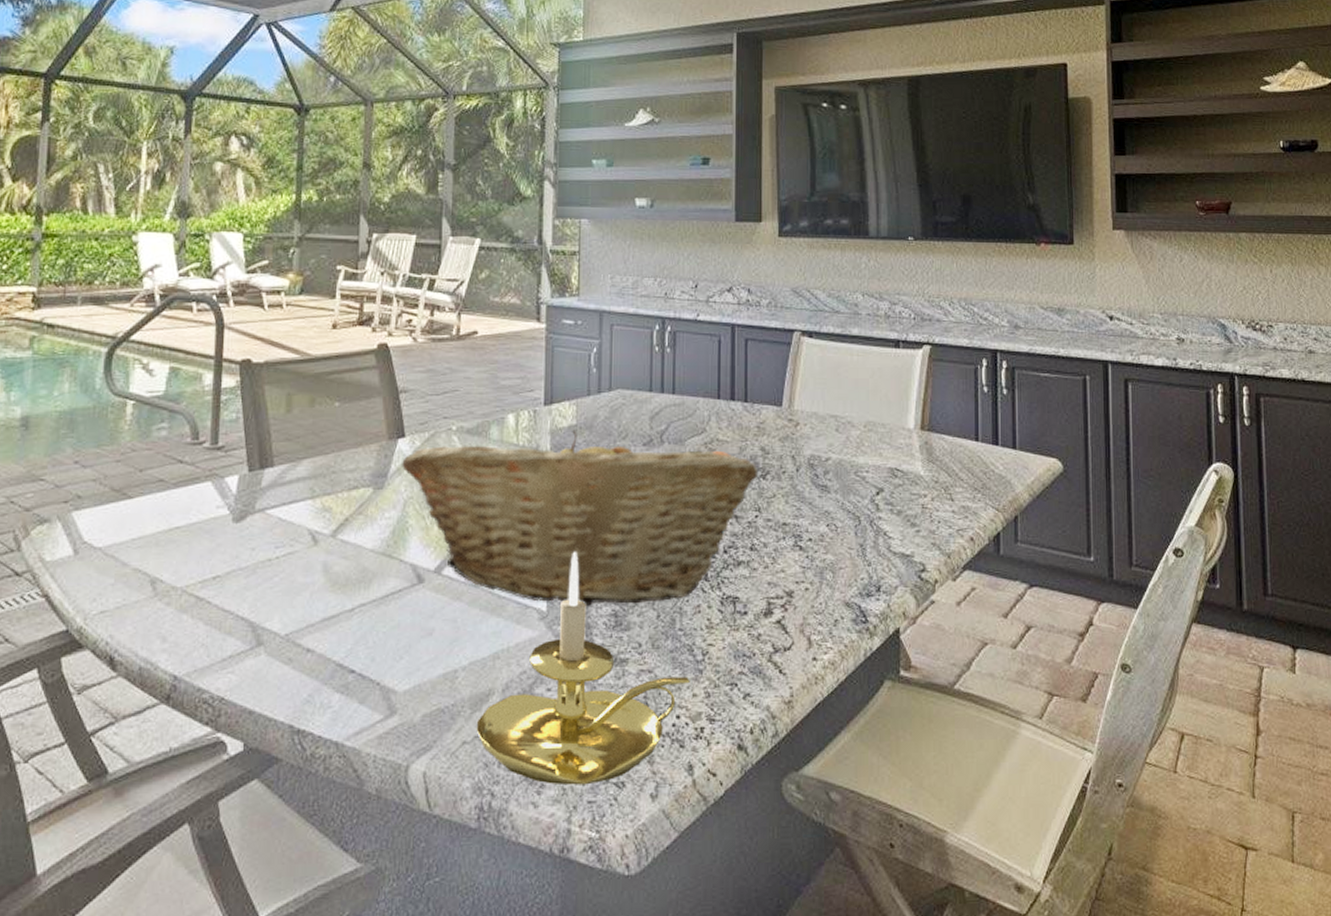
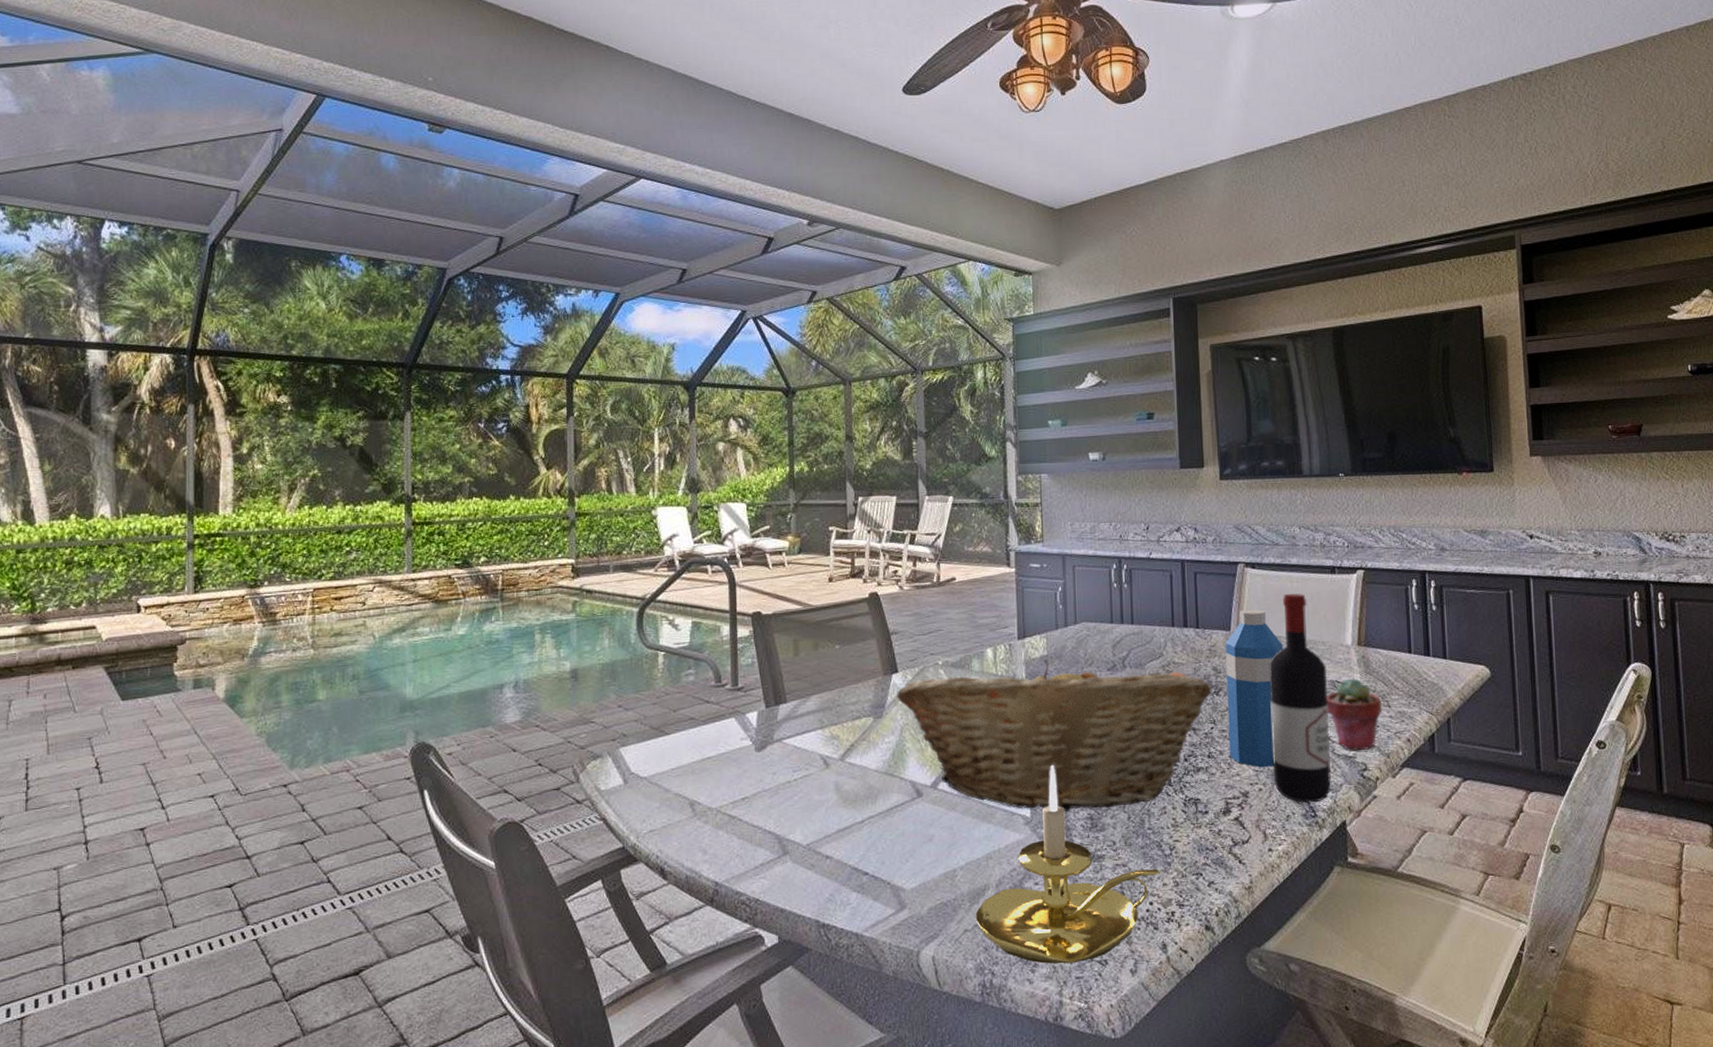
water bottle: none [774,383,839,564] -> present [1225,609,1283,768]
wine bottle: none [822,367,886,607] -> present [1269,593,1331,803]
potted succulent: none [884,465,943,548] -> present [1326,677,1382,750]

